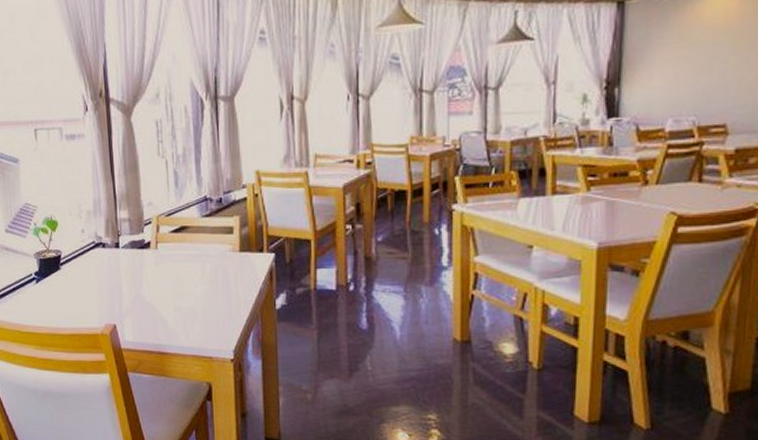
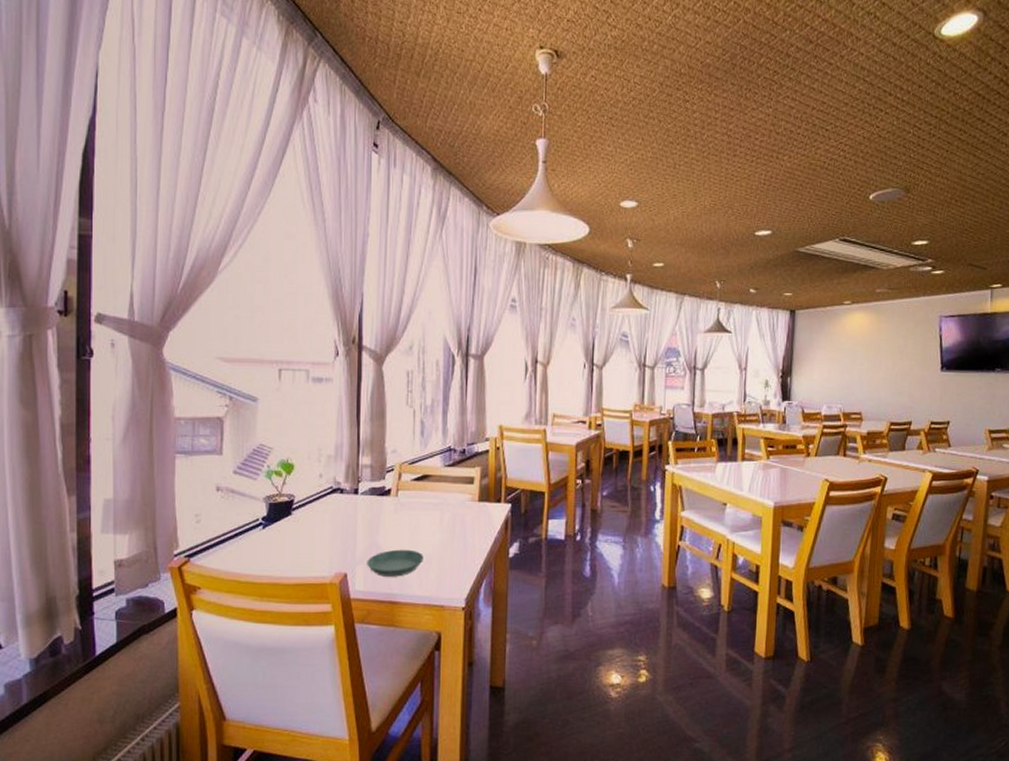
saucer: none [133,301,188,328] -> present [367,549,424,577]

